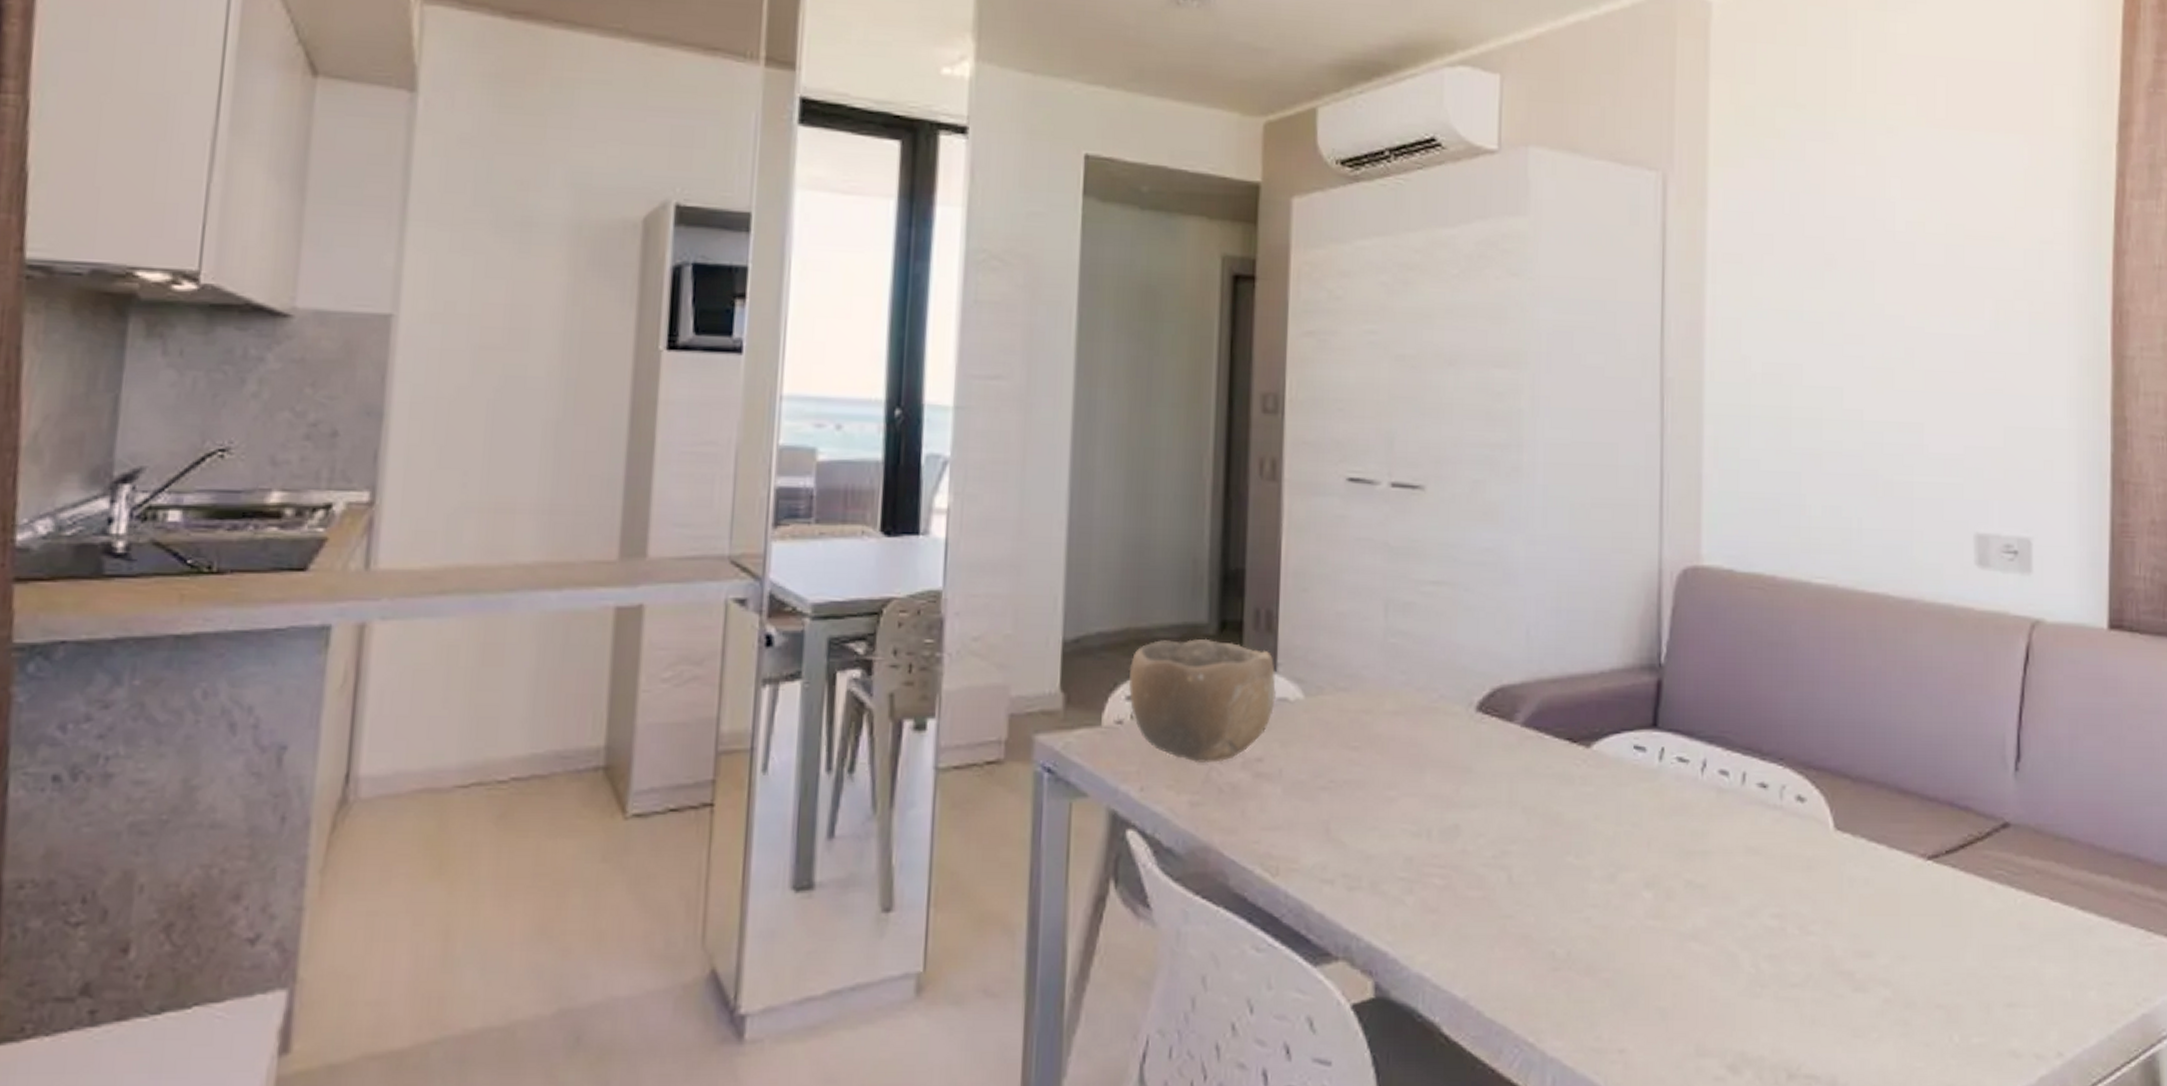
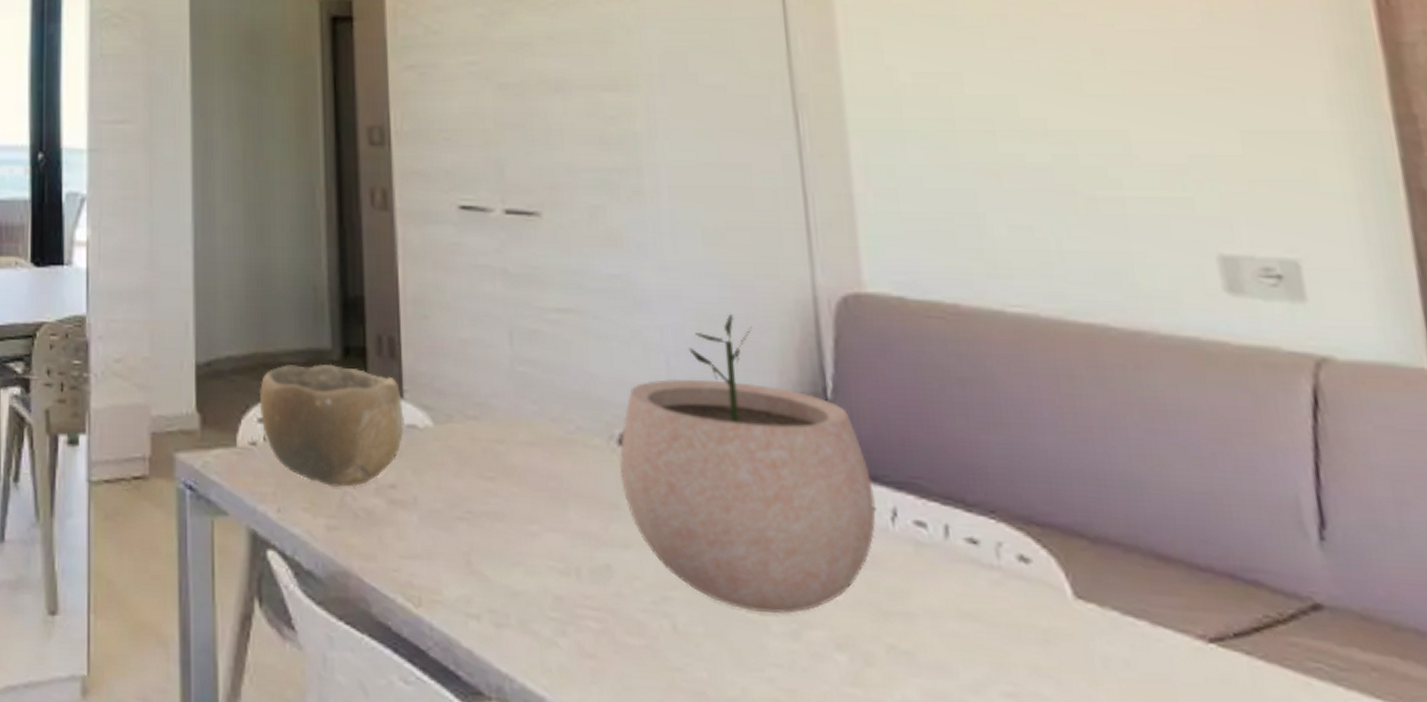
plant pot: none [1474,585,1690,860] -> present [619,313,876,615]

